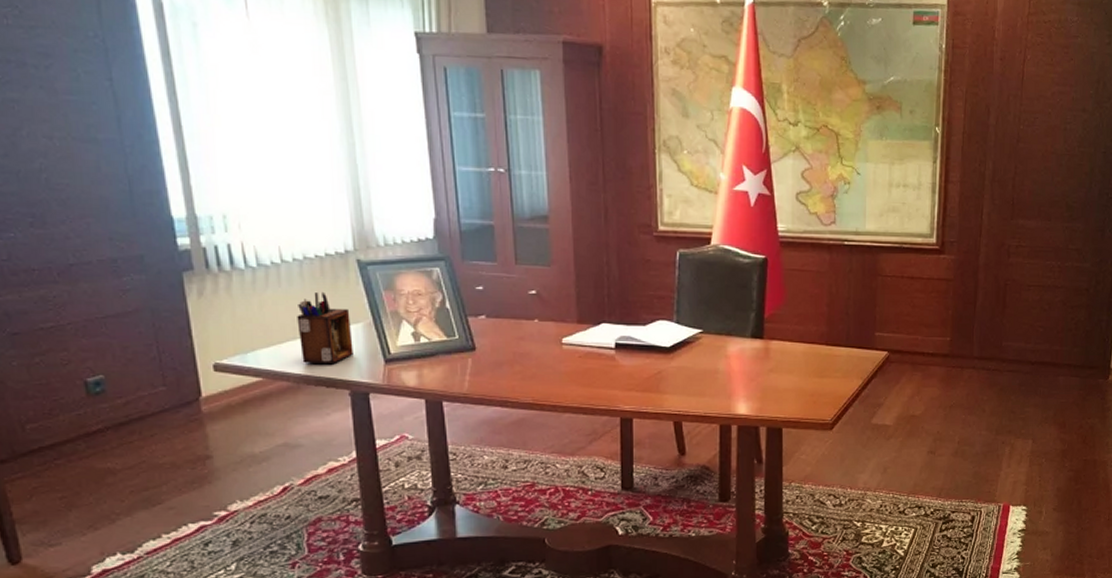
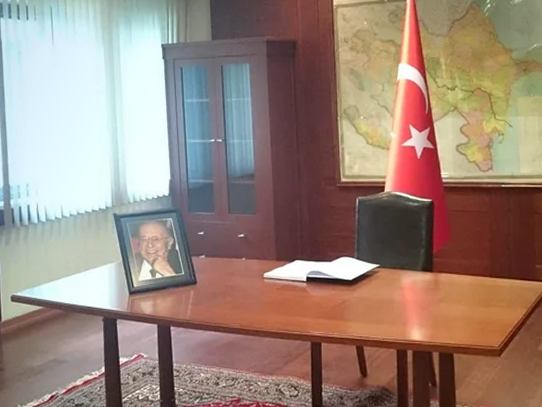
desk organizer: present [297,291,353,363] -> none [70,239,107,295]

